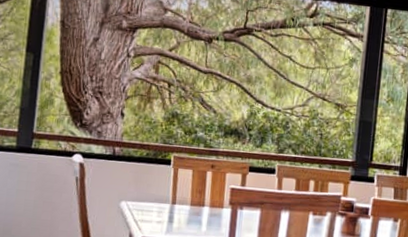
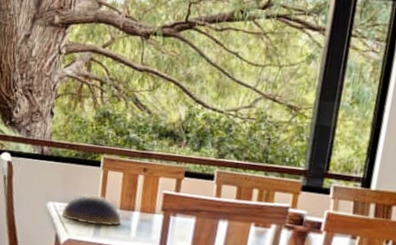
decorative bowl: none [134,192,193,223] -> present [61,193,122,227]

